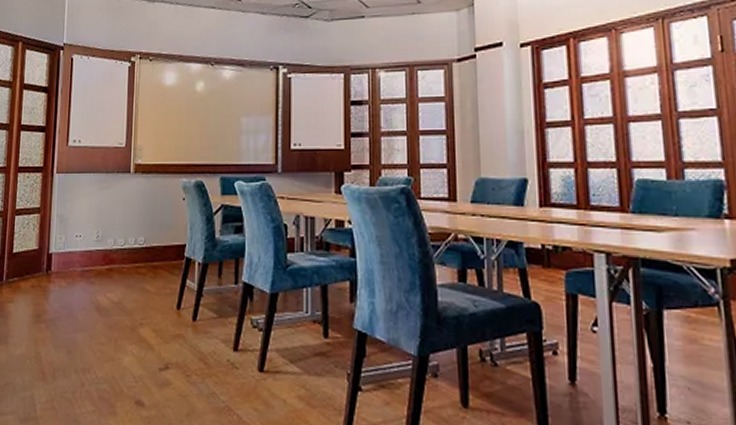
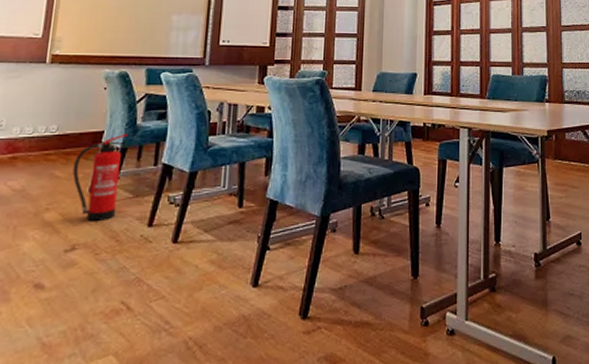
fire extinguisher: none [161,248,208,341] -> present [72,134,128,221]

